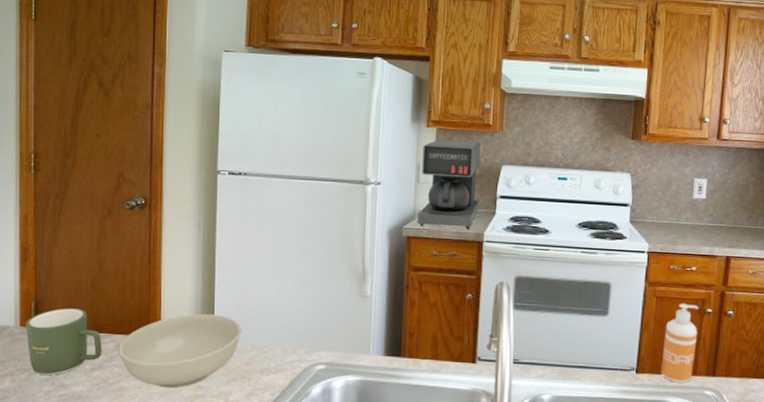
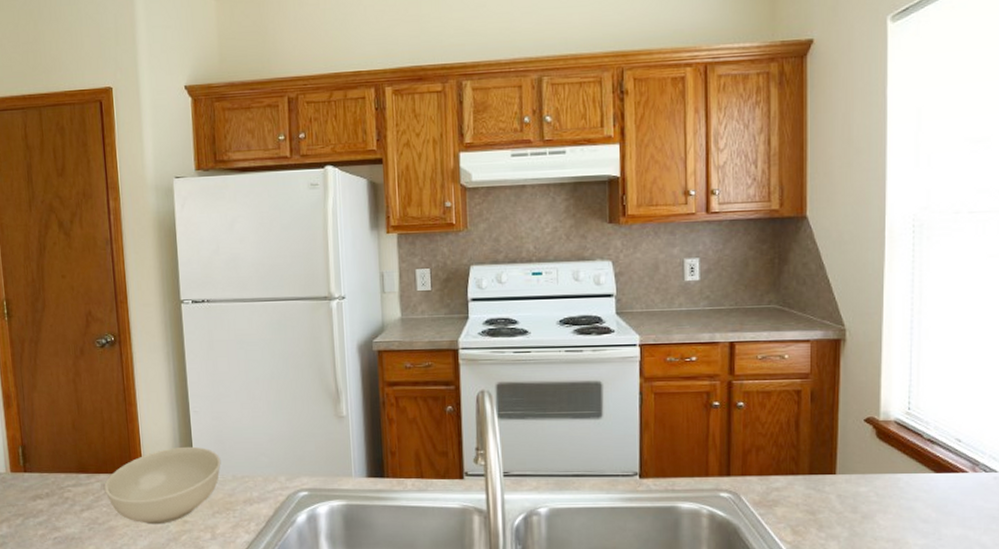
mug: present [25,307,102,376] -> none [15,450,89,519]
coffee maker: present [417,138,481,229] -> none [385,242,450,338]
soap dispenser: present [660,303,699,383] -> none [667,397,706,486]

